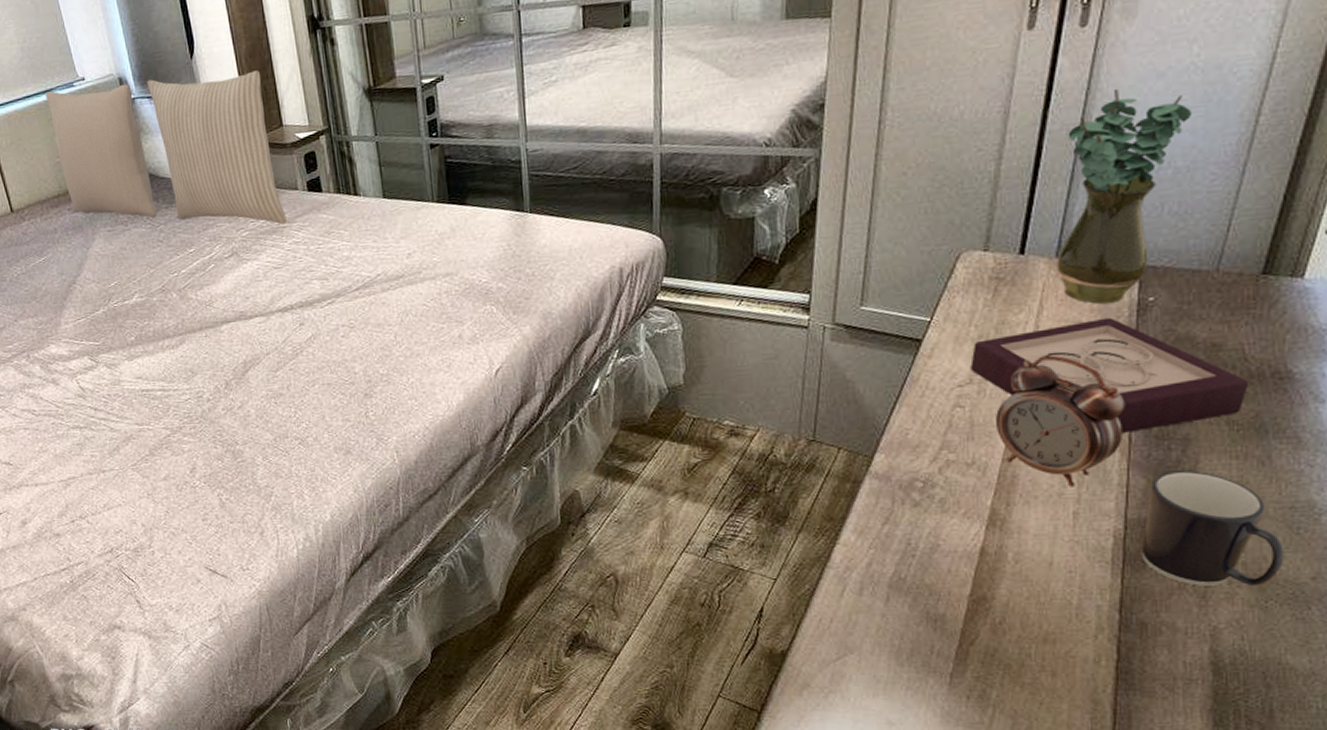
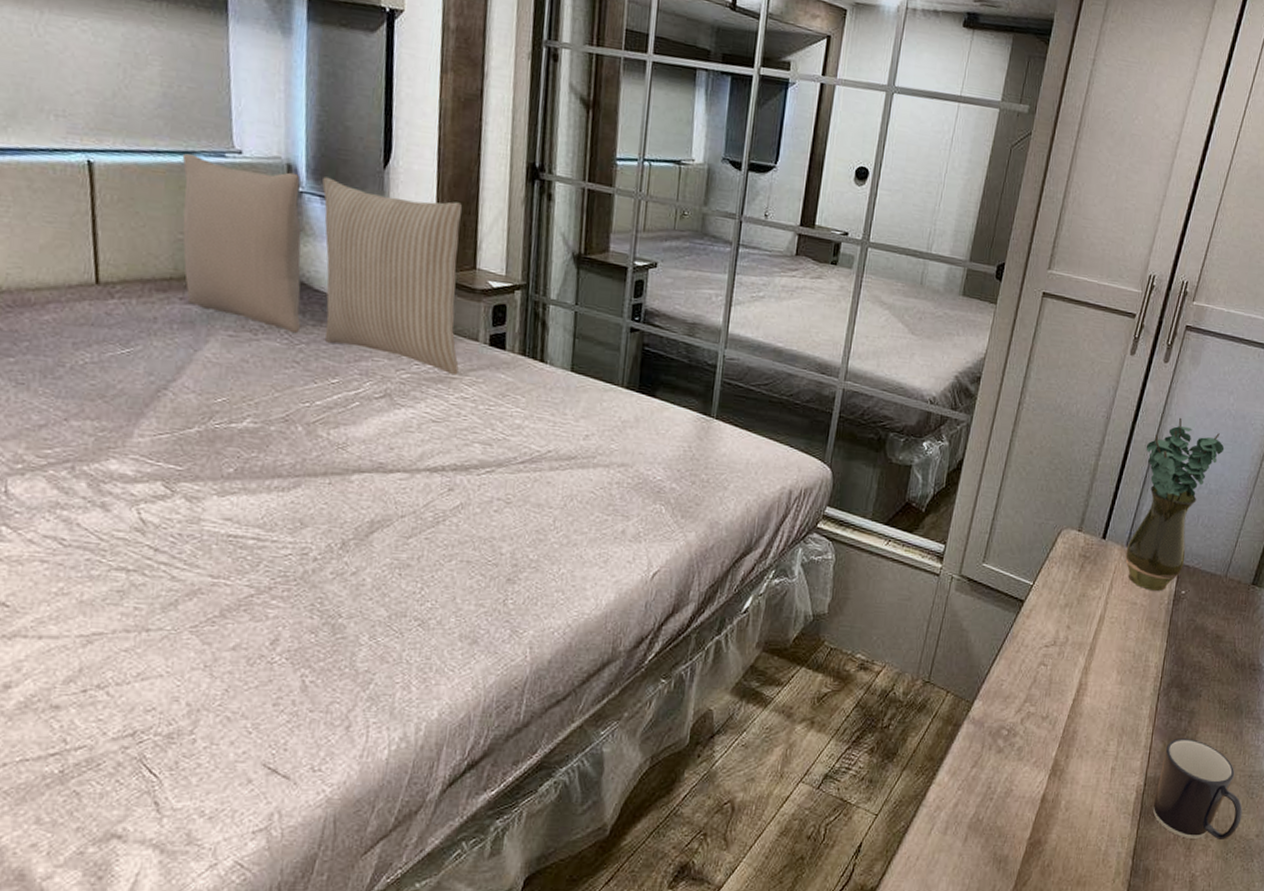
jewelry box: present [970,317,1250,433] -> none [1056,602,1236,702]
alarm clock: present [996,355,1126,487] -> none [1067,628,1157,745]

